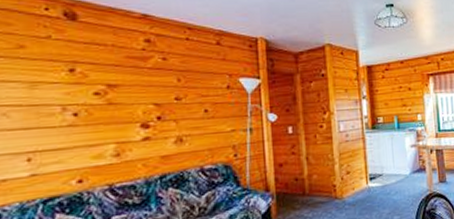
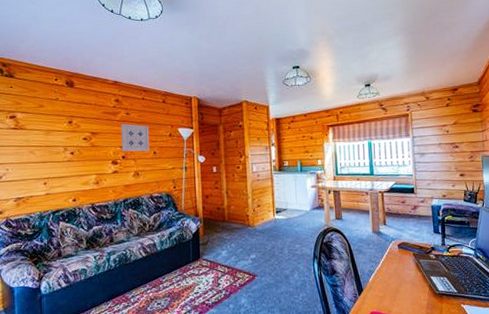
wall art: none [153,72,199,111] -> present [120,124,150,152]

